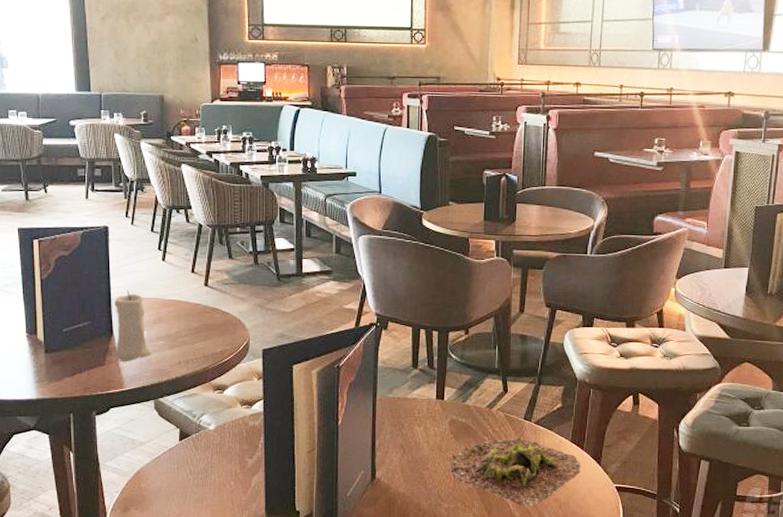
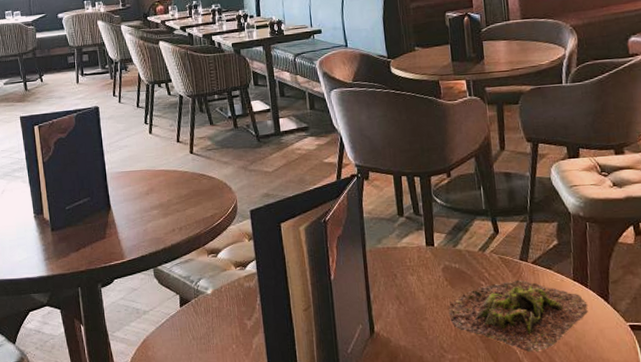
candle: present [114,290,152,363] -> none [110,165,147,234]

